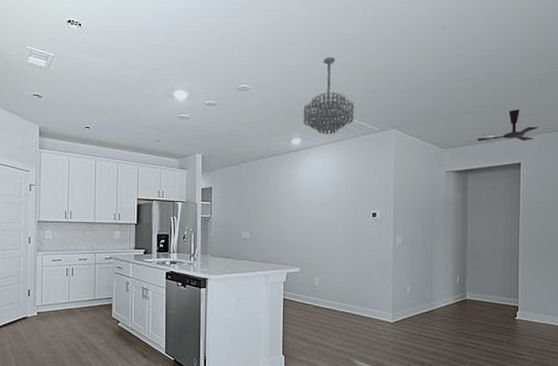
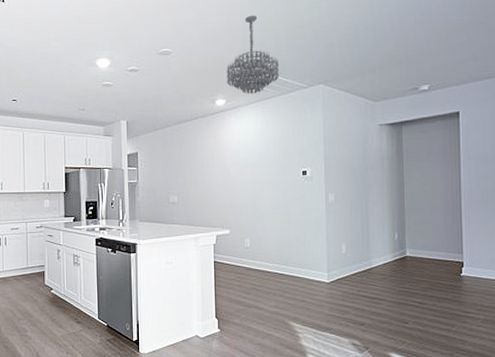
ceiling fan: present [478,108,539,142] -> none [411,55,478,92]

